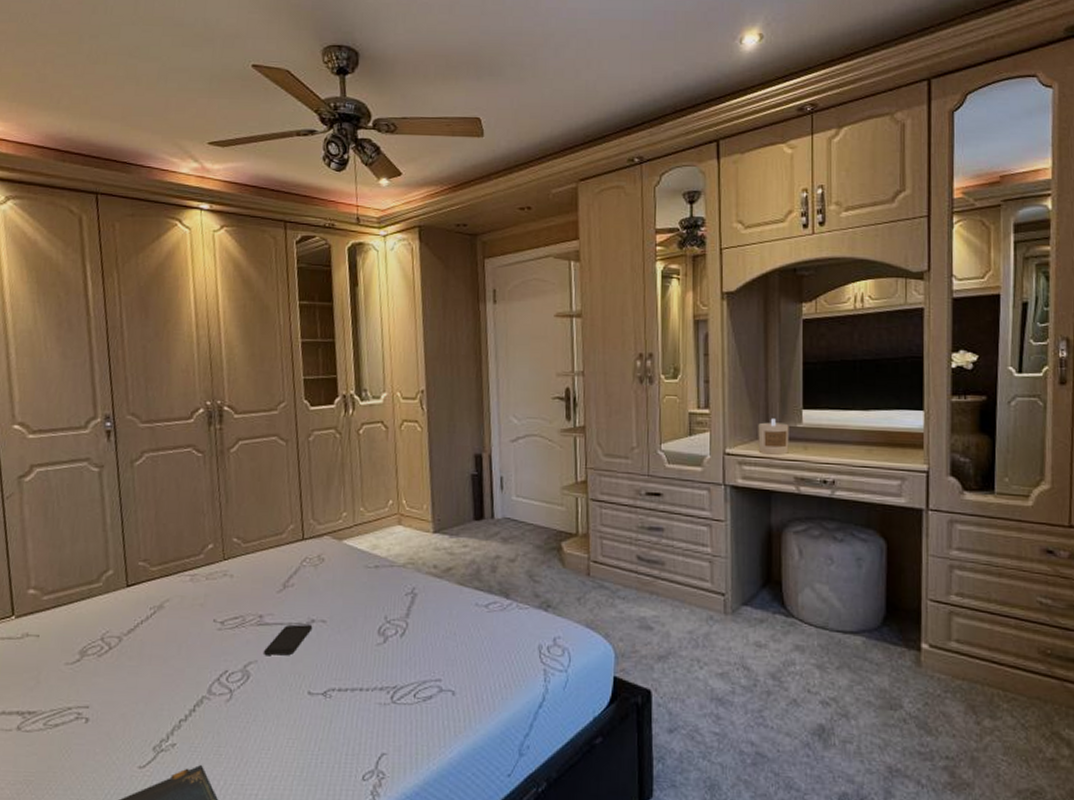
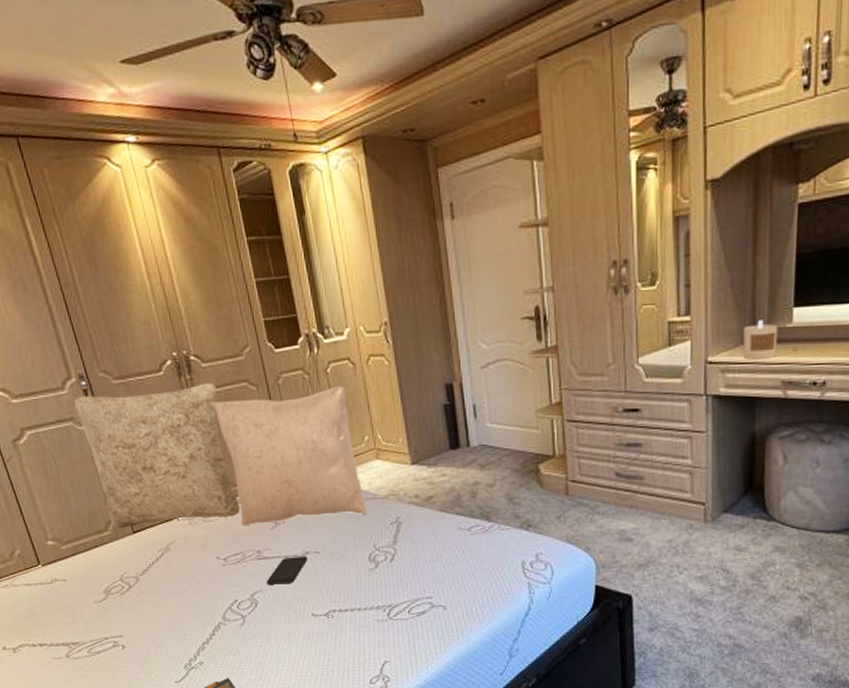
pillow: none [93,433,249,581] -> present [74,382,240,529]
pillow: none [239,448,382,586] -> present [214,386,367,525]

